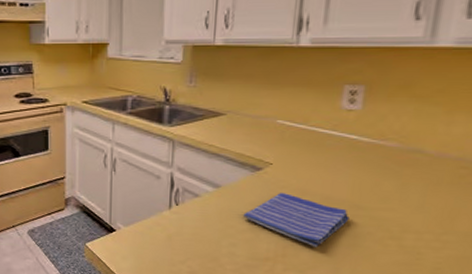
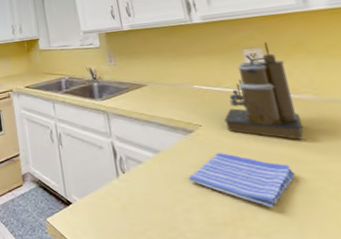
coffee maker: none [297,79,383,187] -> present [224,42,305,140]

